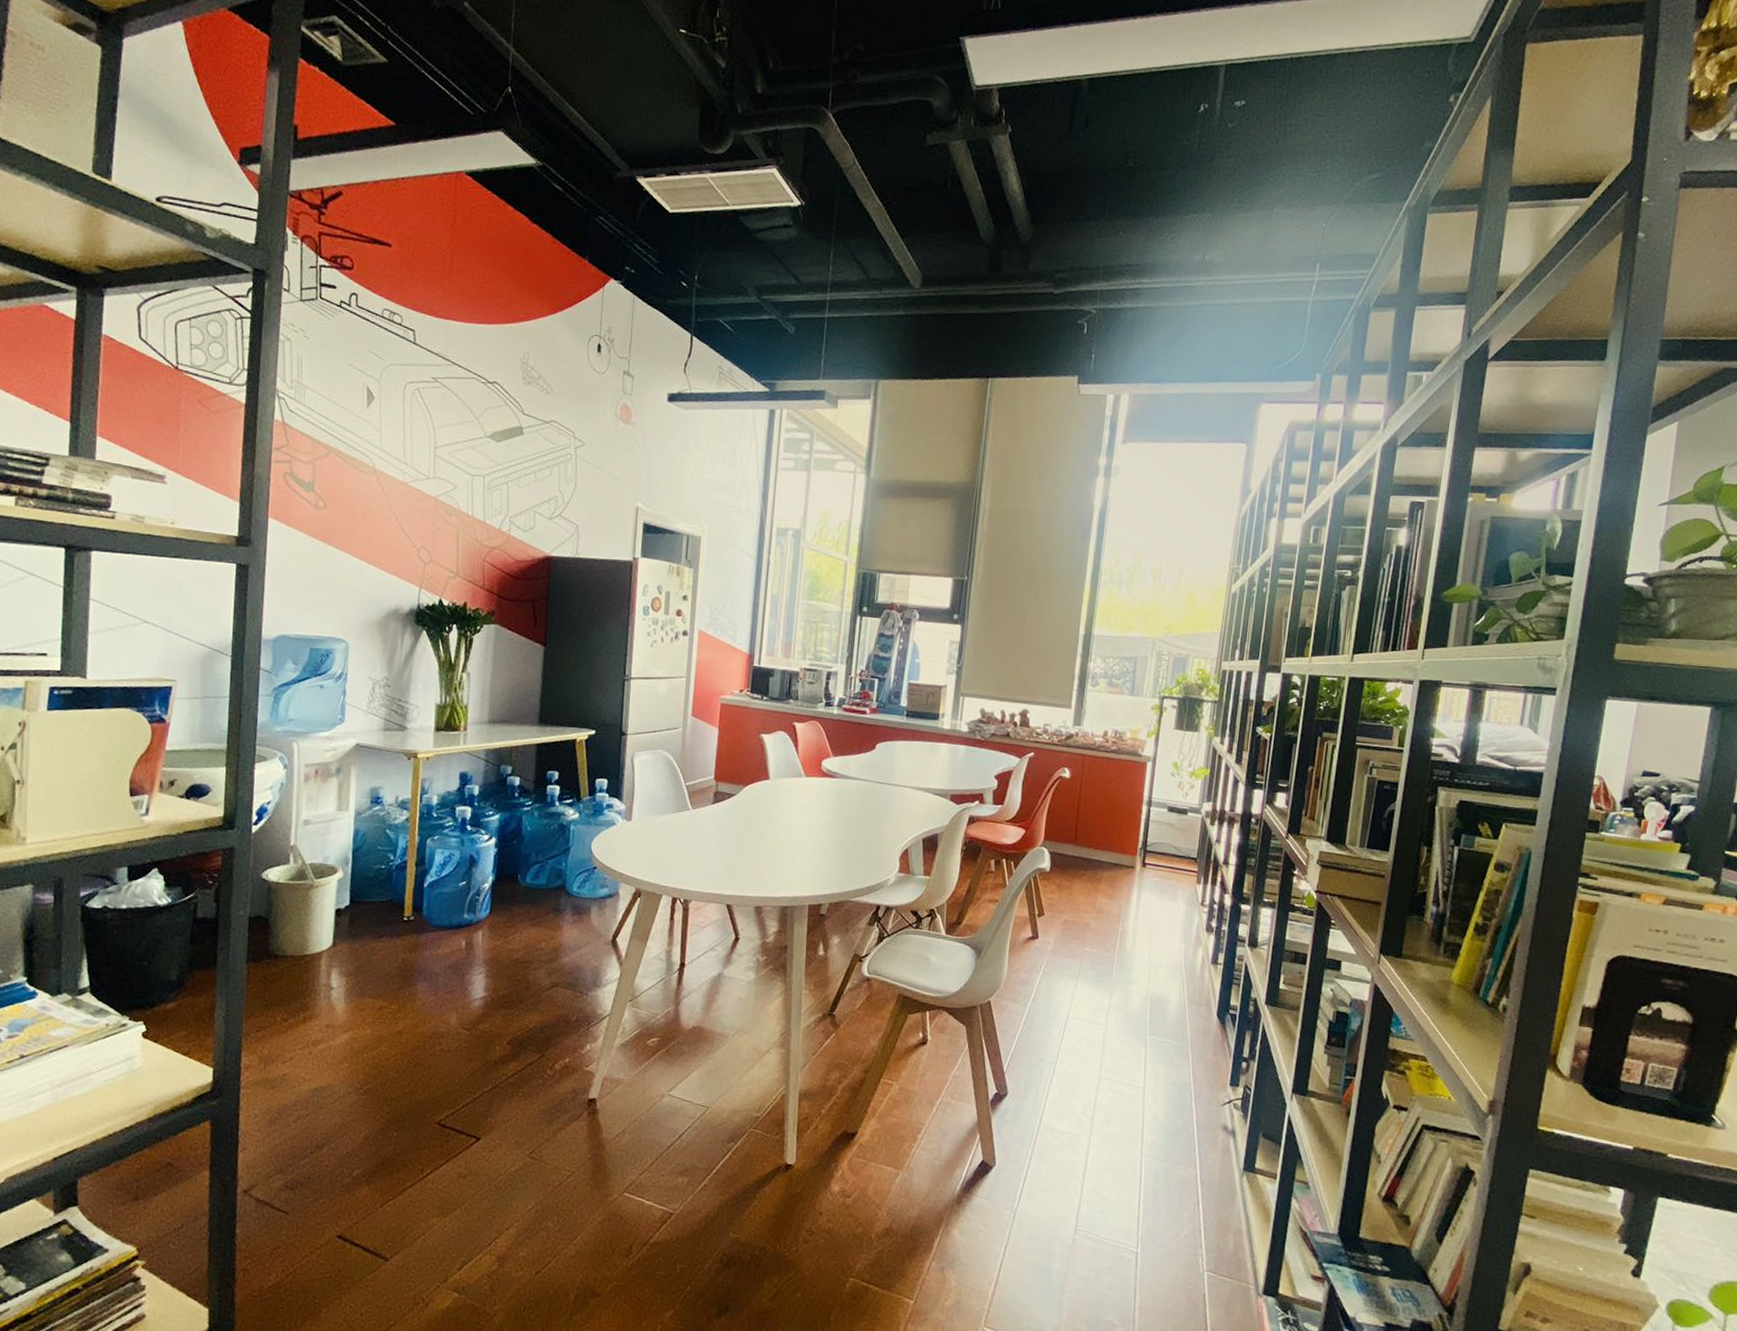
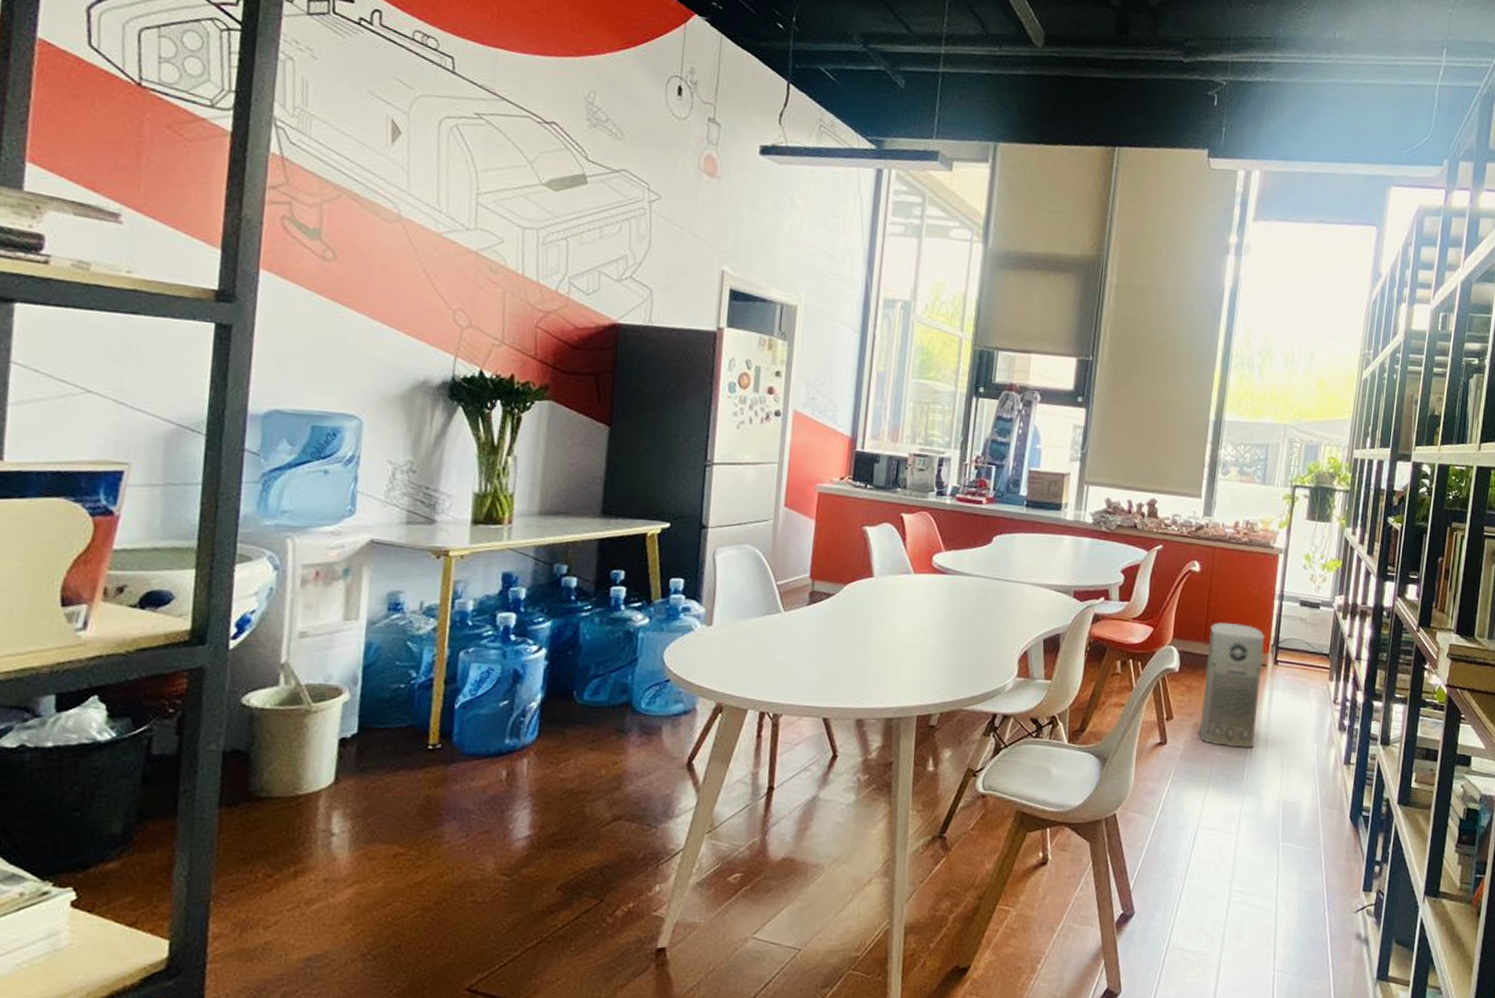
air purifier: none [1070,826,1134,946] -> present [1200,622,1265,748]

